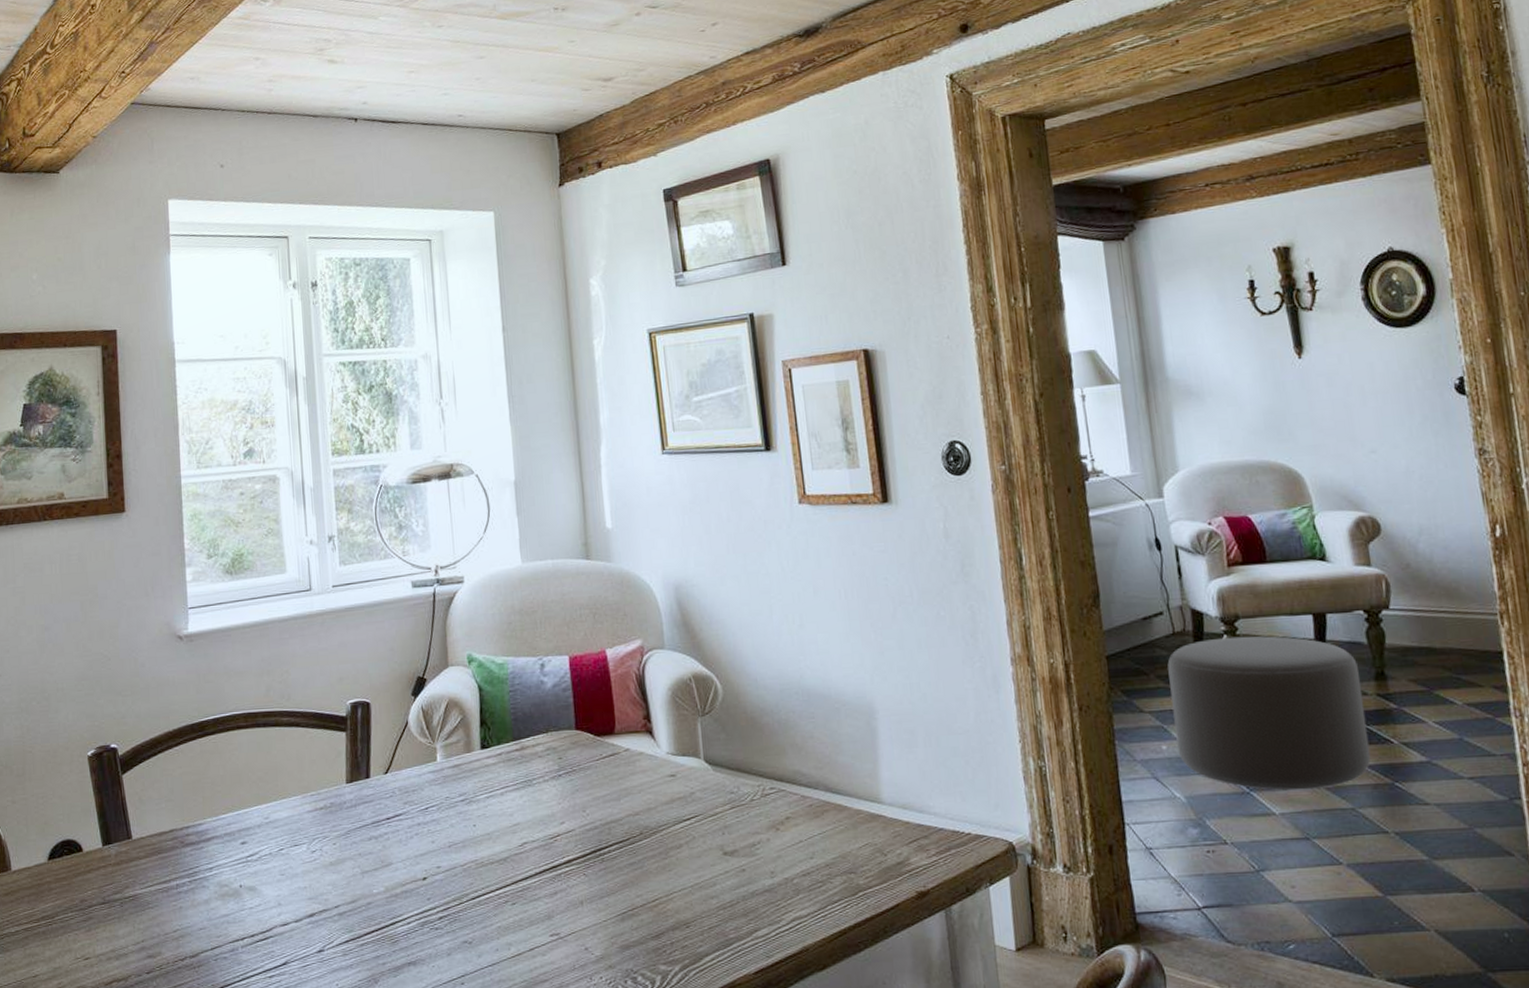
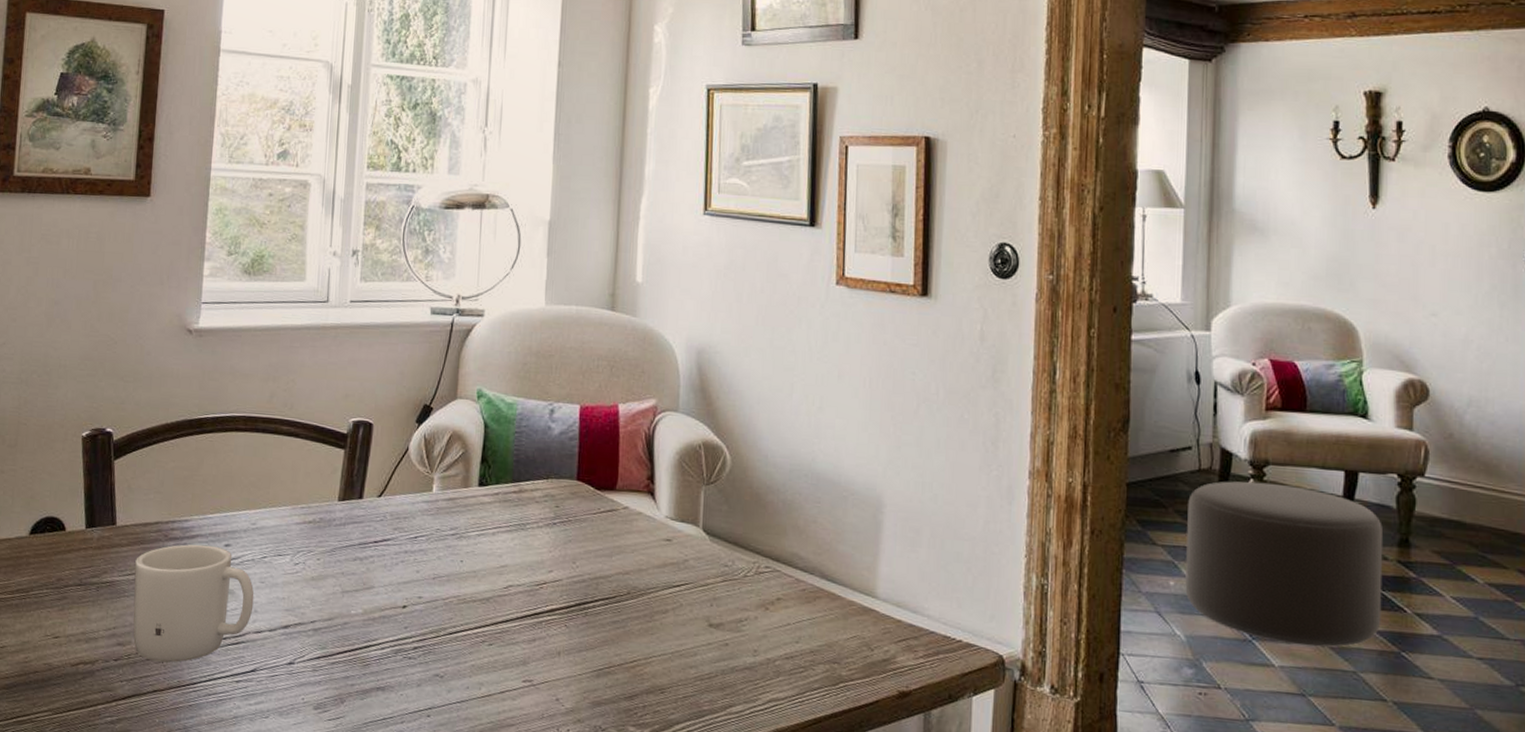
mug: none [155,845,277,969] -> present [133,544,254,663]

